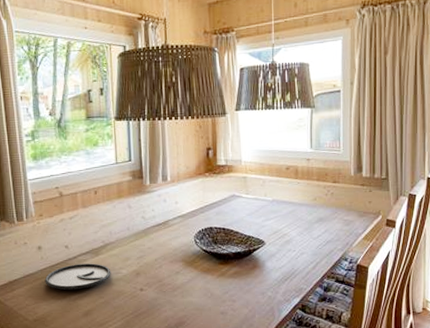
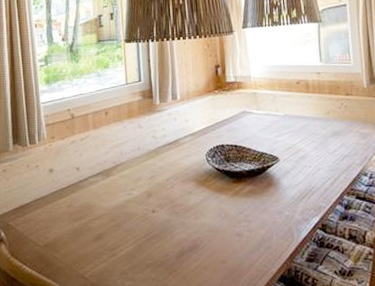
plate: present [44,263,111,290] -> none [55,185,123,213]

